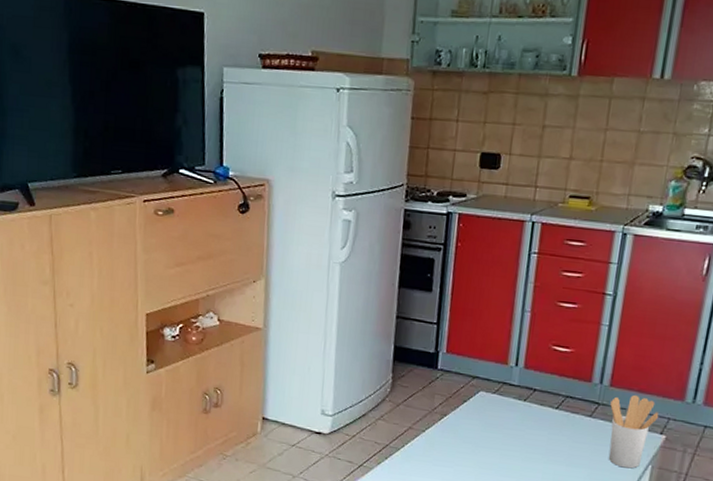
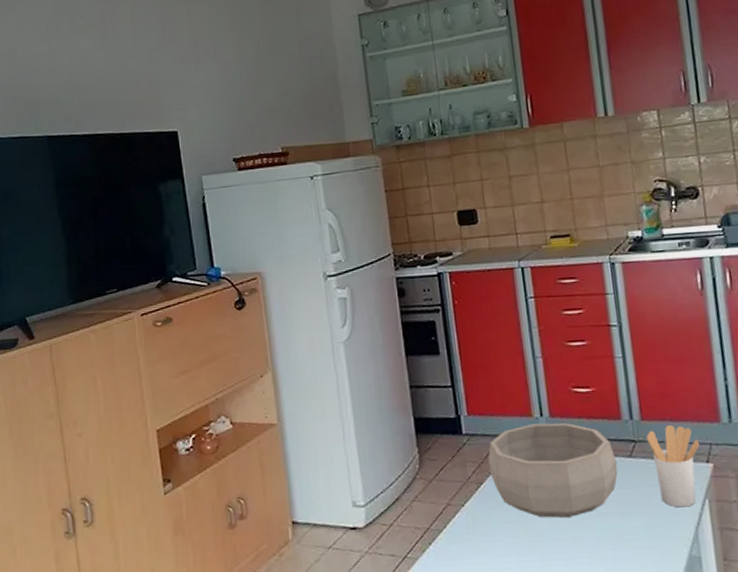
decorative bowl: none [455,371,577,459] -> present [488,422,618,519]

